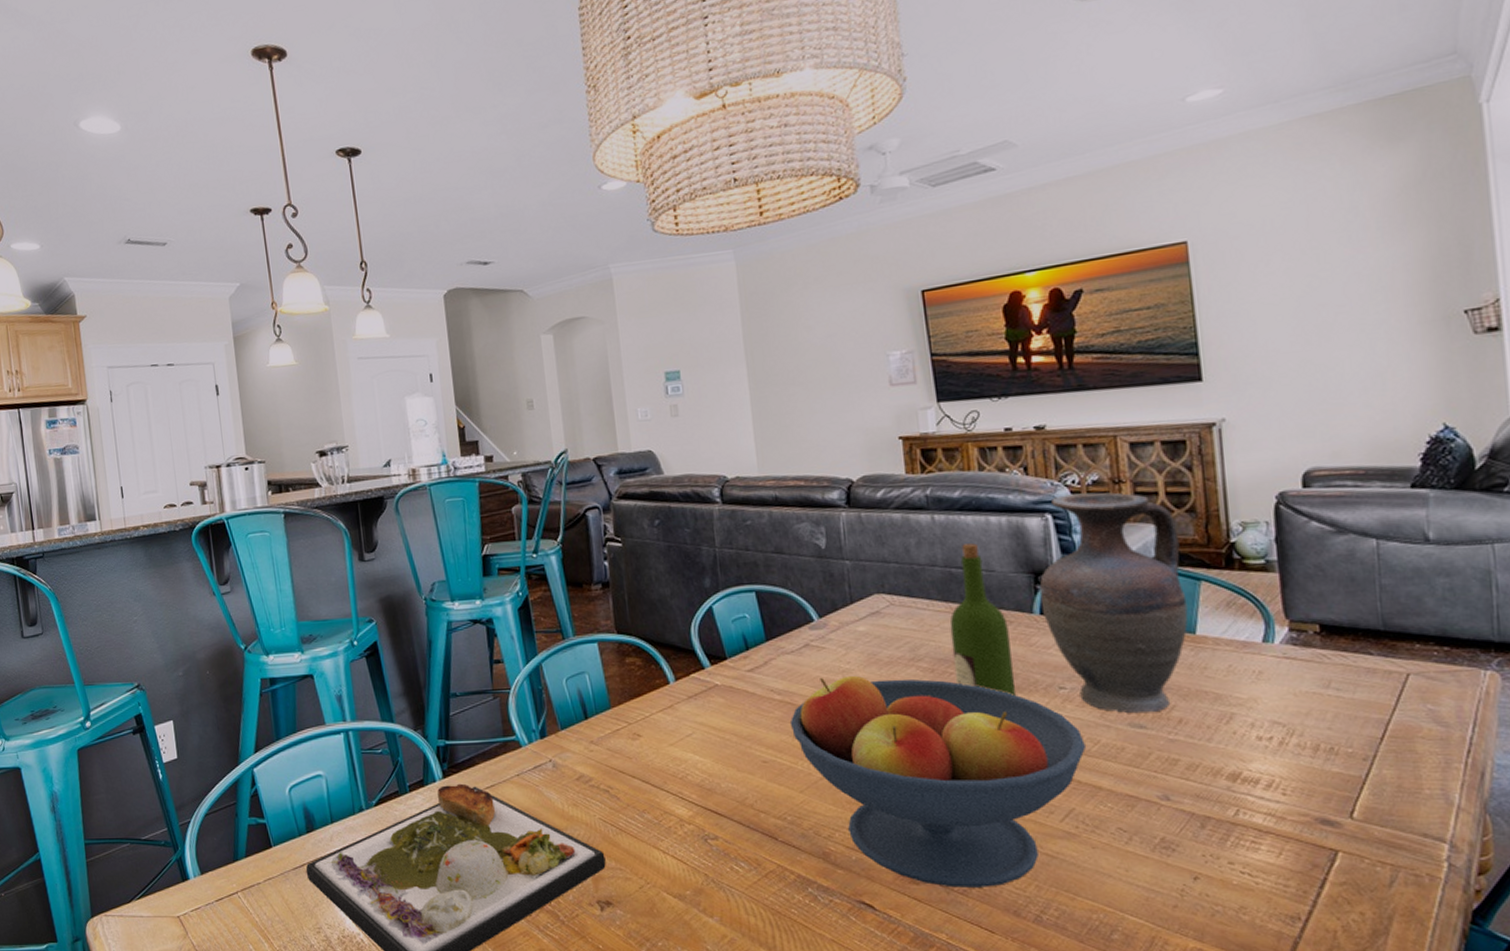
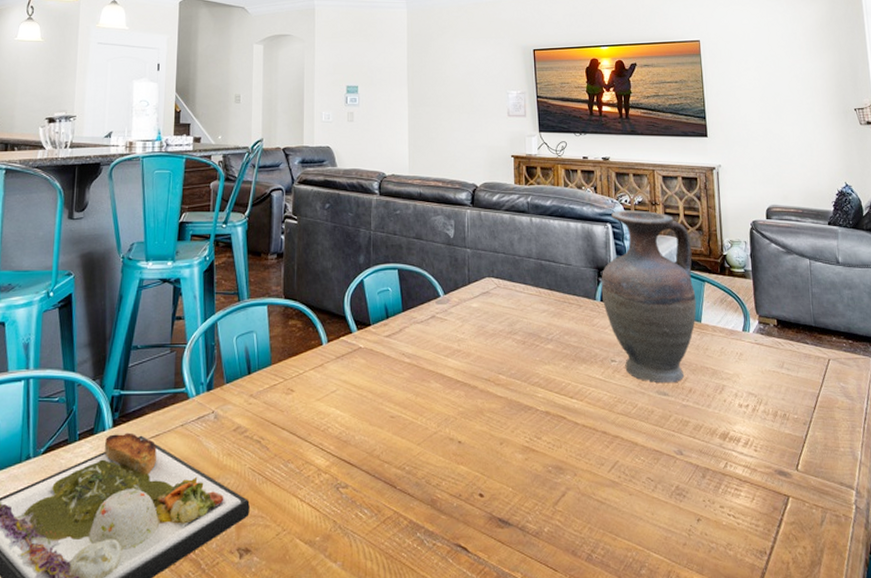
fruit bowl: present [789,675,1086,888] -> none [414,344,627,531]
wine bottle: present [949,543,1017,697] -> none [538,242,582,367]

